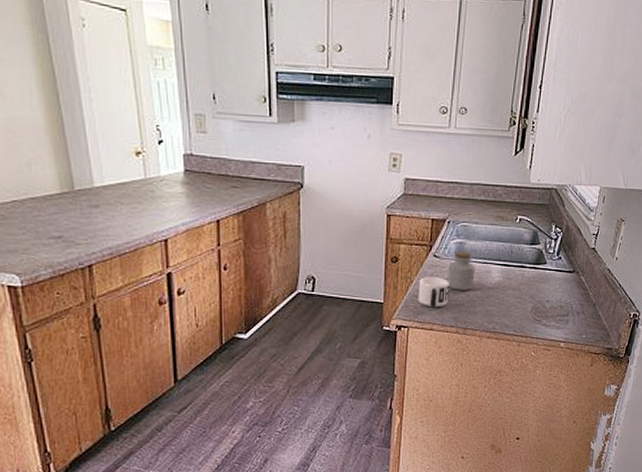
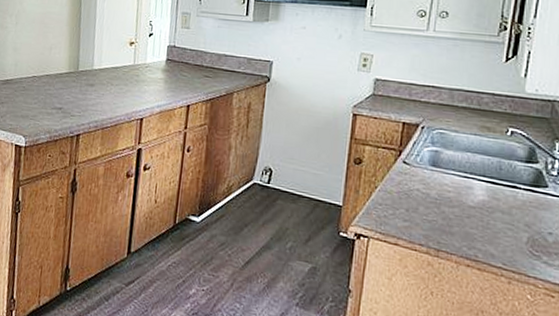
mug: present [418,277,449,308] -> none [382,184,420,220]
jar: present [447,252,475,290] -> none [417,160,453,206]

